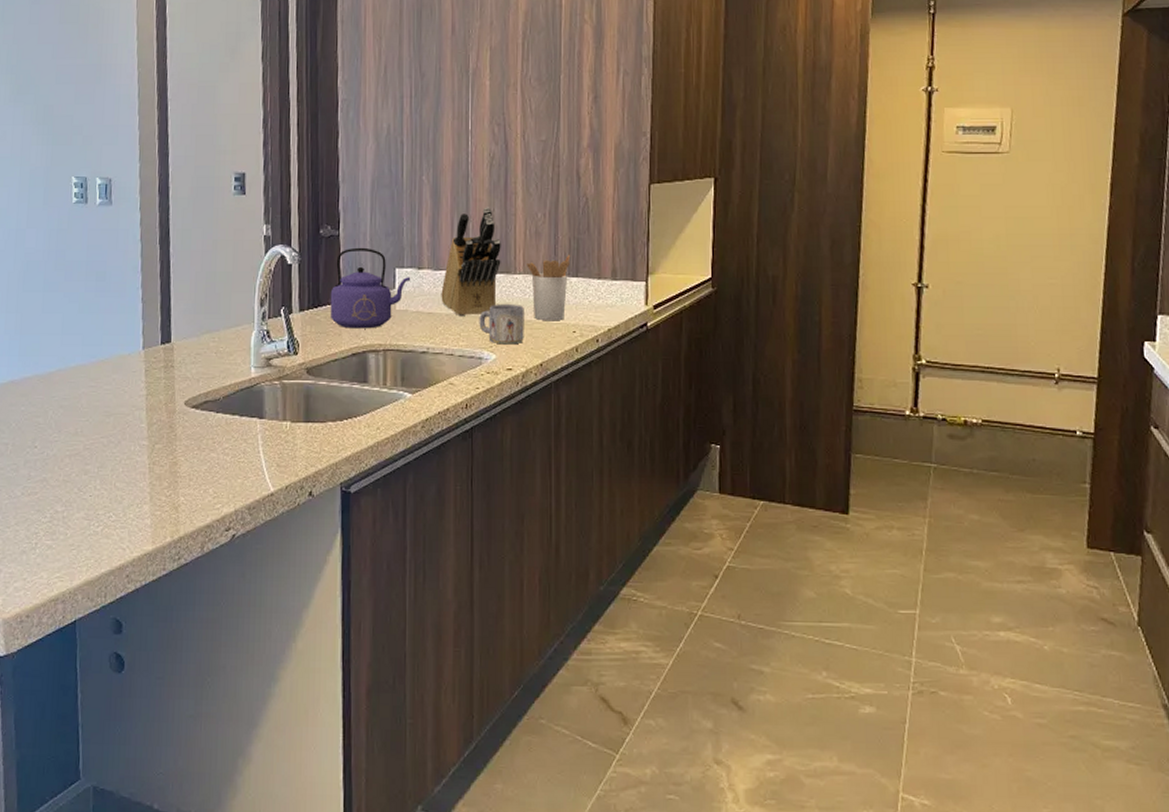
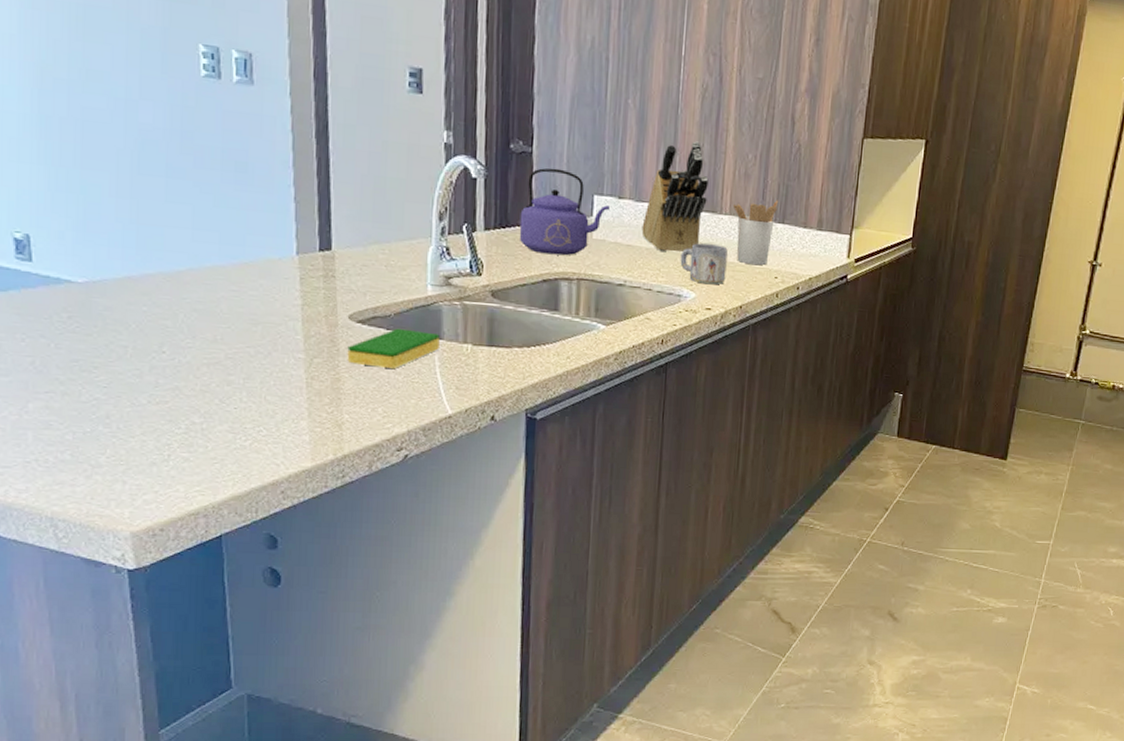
dish sponge: none [183,410,262,449] -> present [347,328,440,368]

